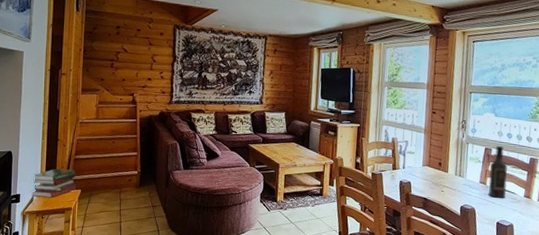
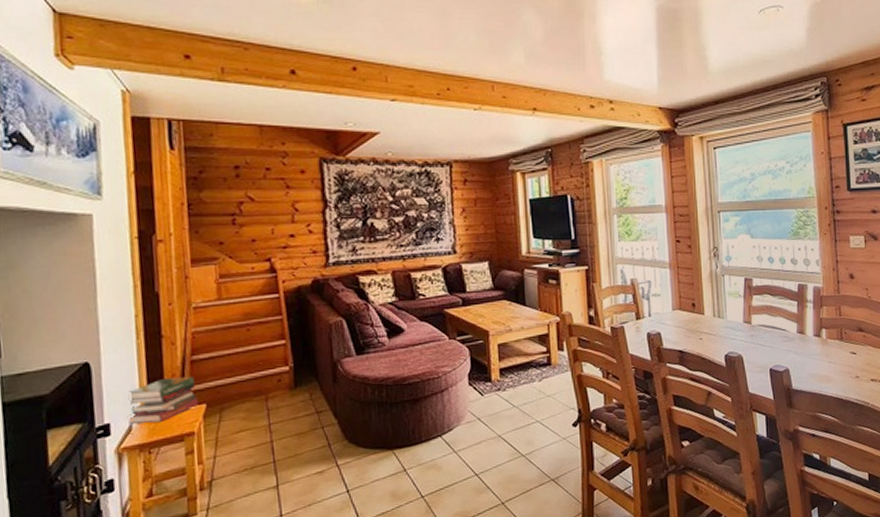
wine bottle: present [488,146,508,199] -> none [753,274,775,340]

